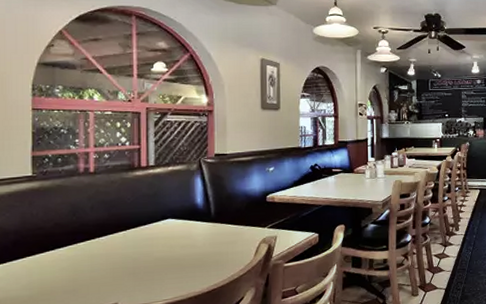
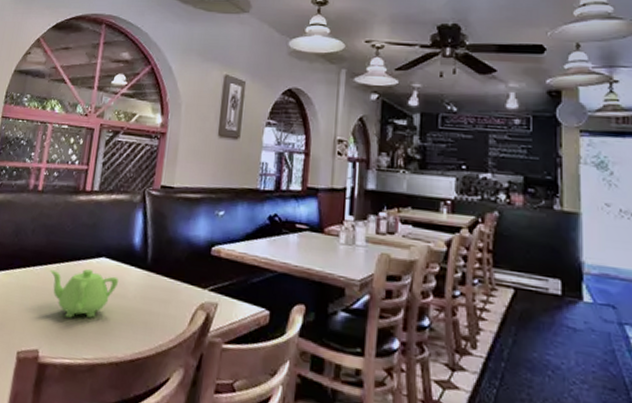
teapot: none [116,230,188,272] -> present [49,268,119,318]

